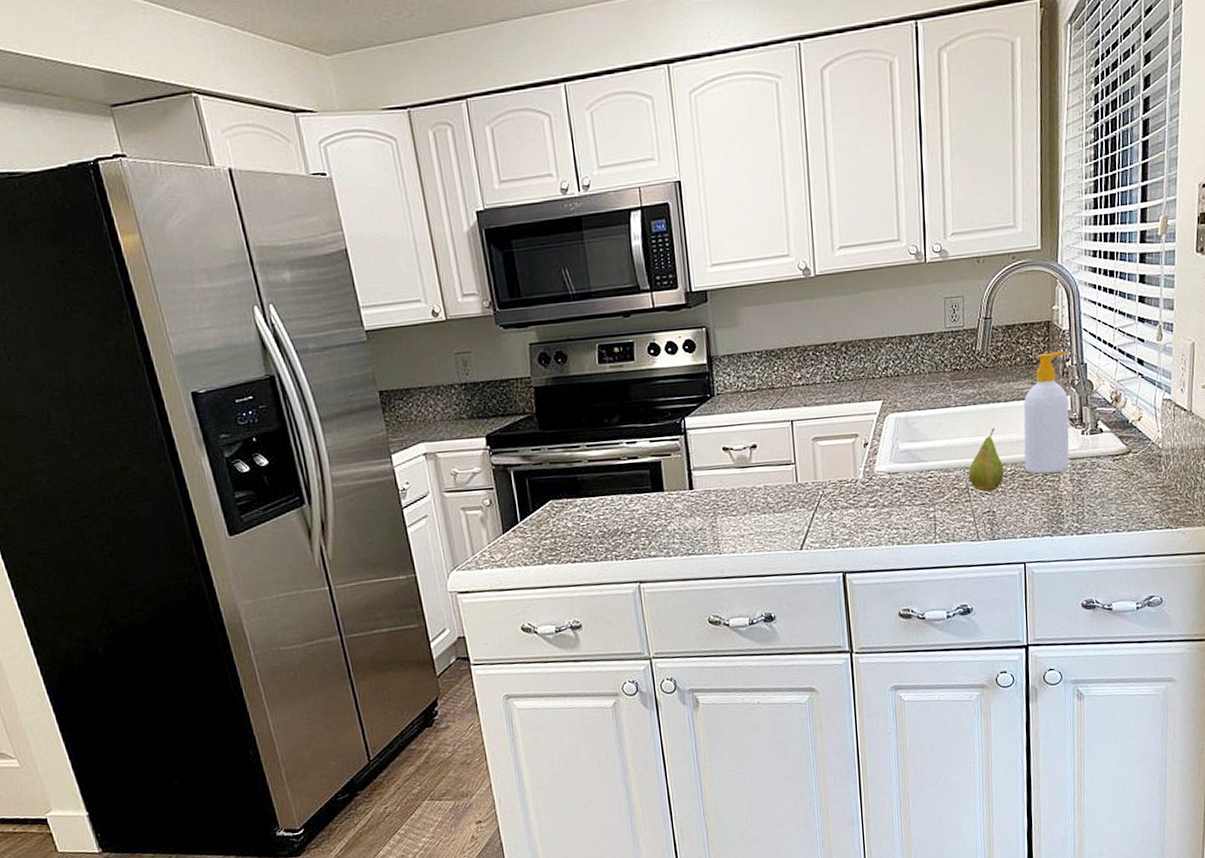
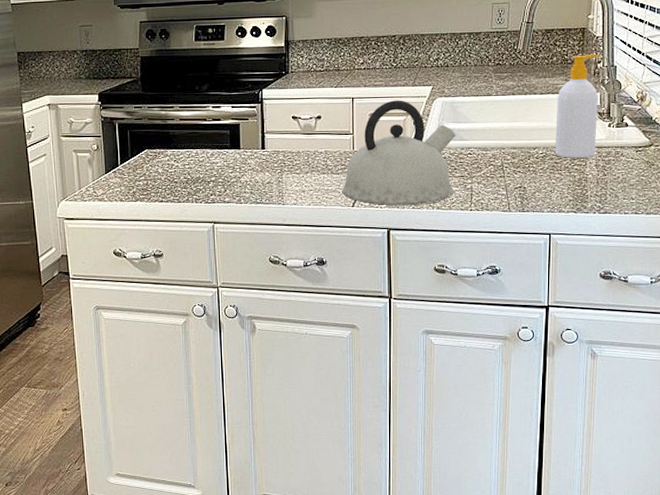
kettle: none [788,419,914,546] -> present [343,100,455,206]
fruit: present [968,428,1005,492] -> none [504,116,537,170]

